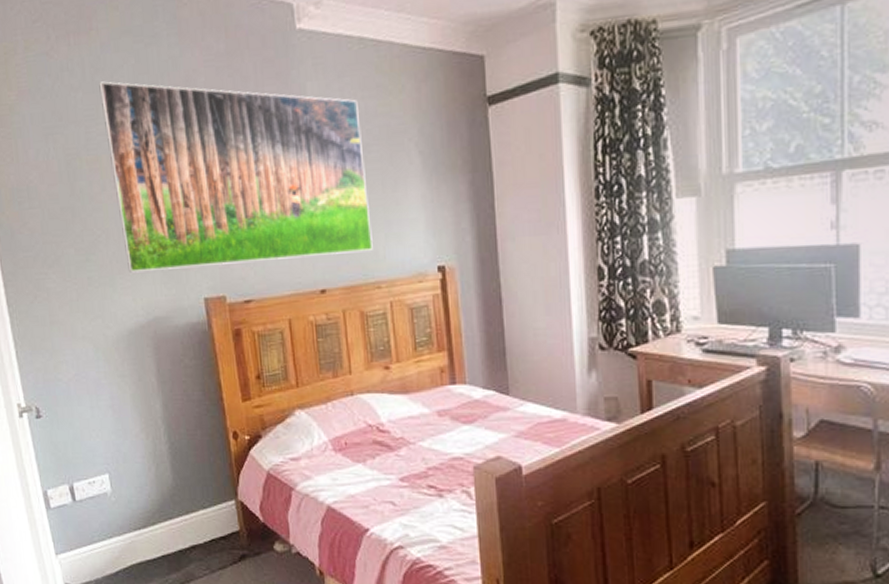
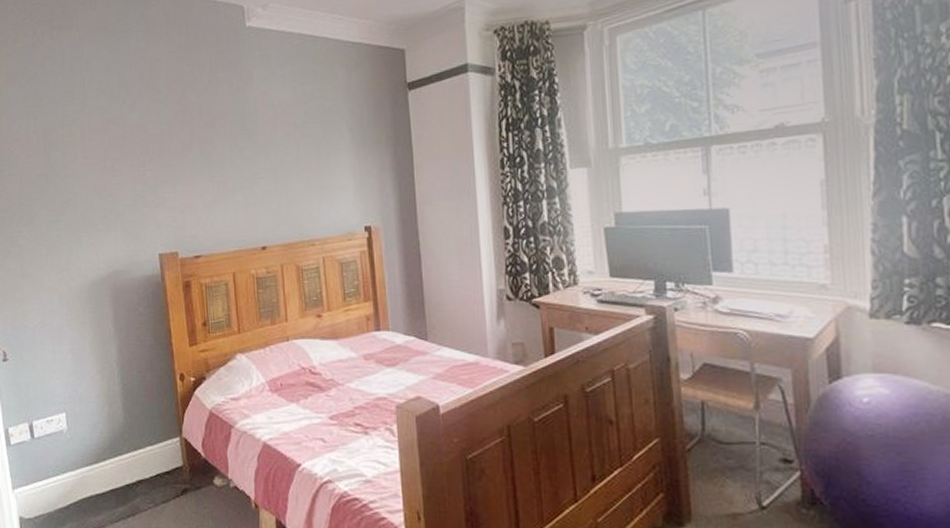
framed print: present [99,81,373,273] -> none [76,68,308,232]

